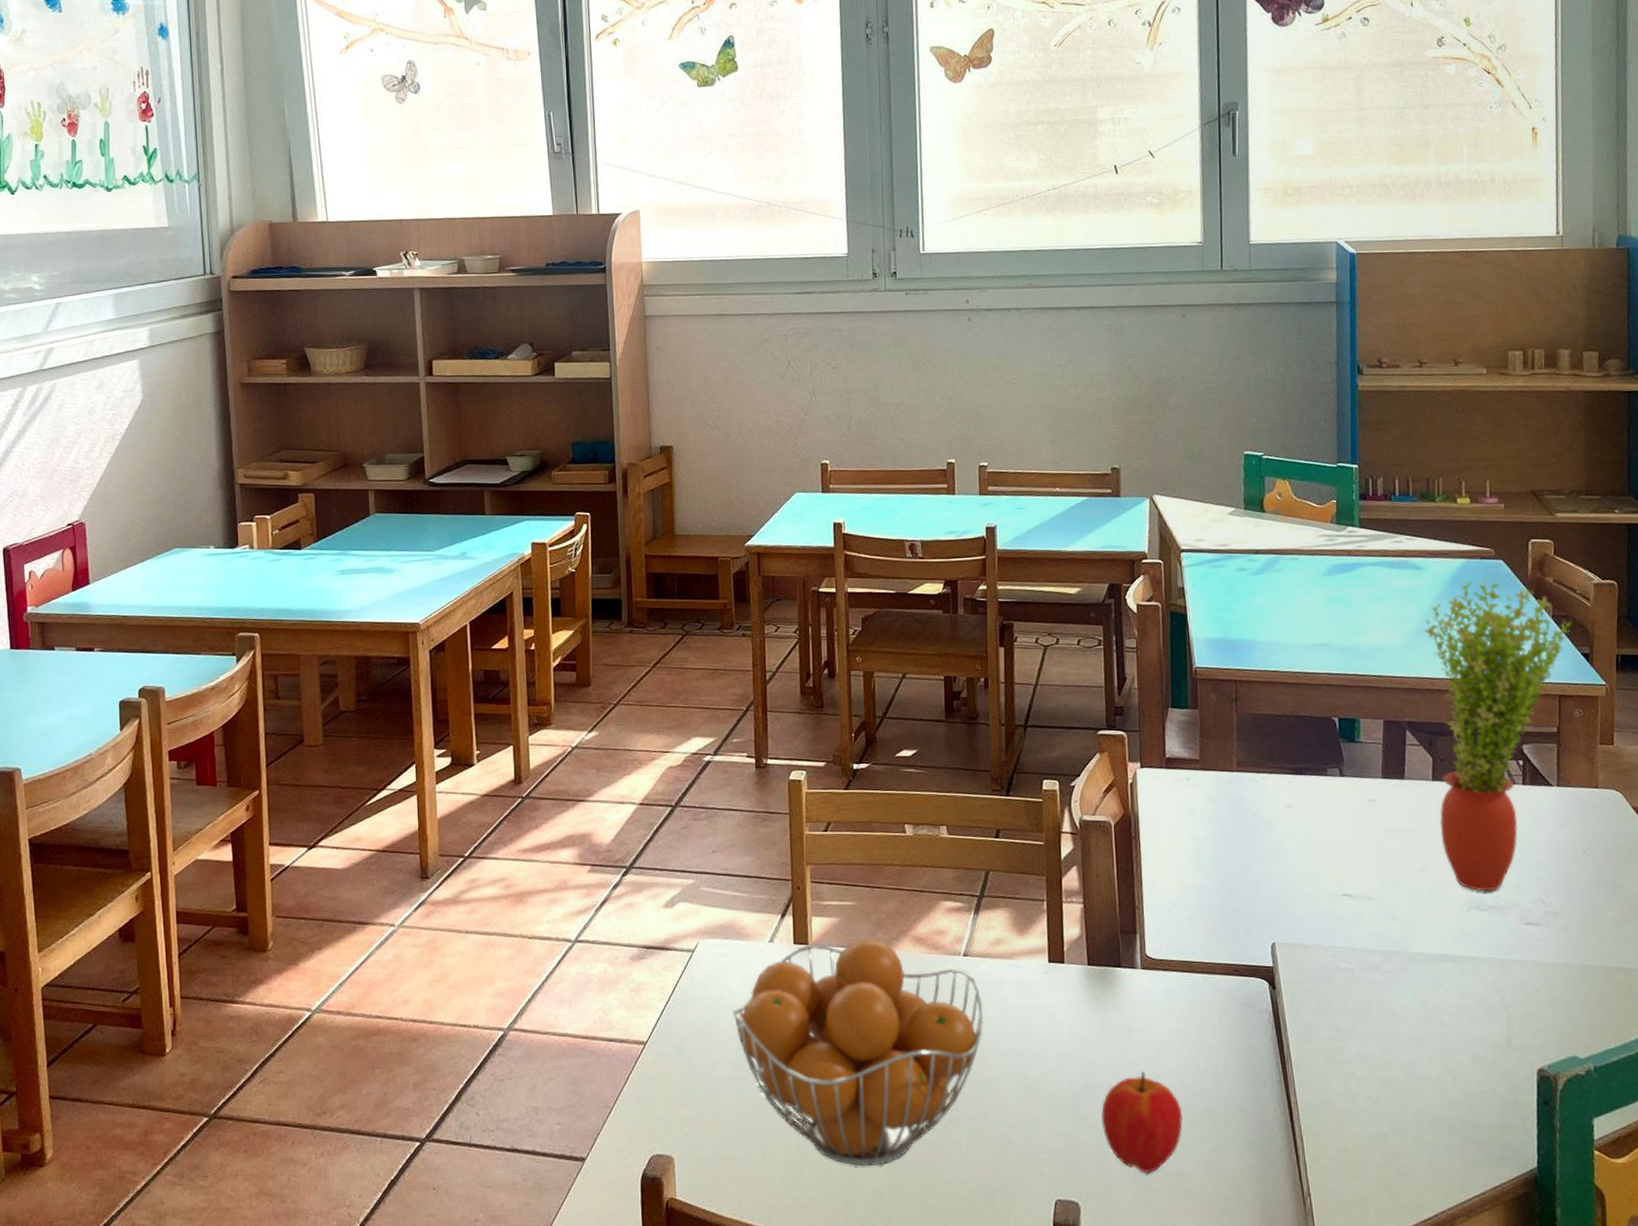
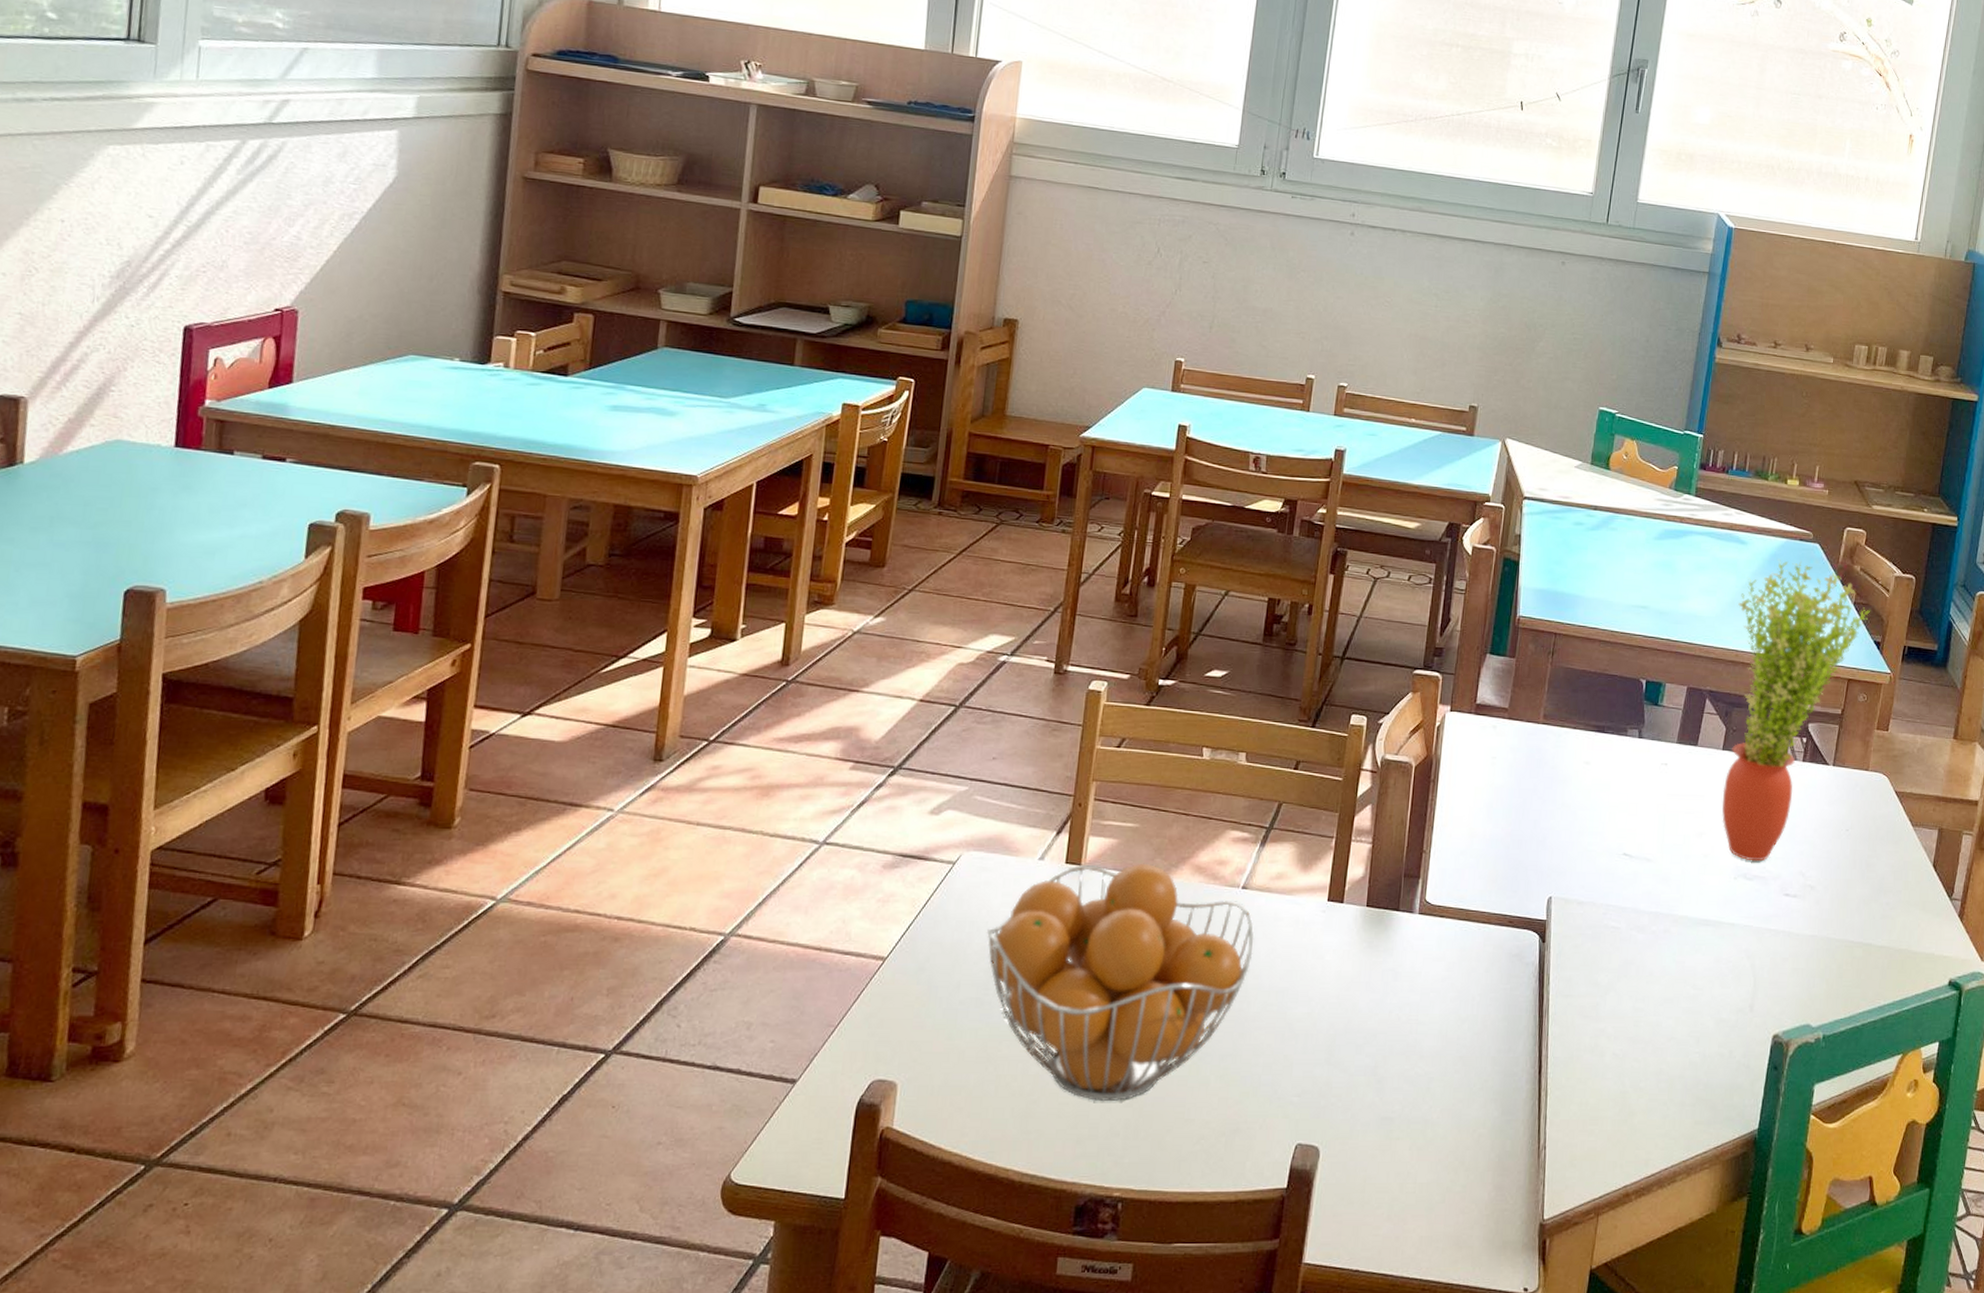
apple: present [1100,1071,1184,1173] -> none [1354,1017,1436,1120]

